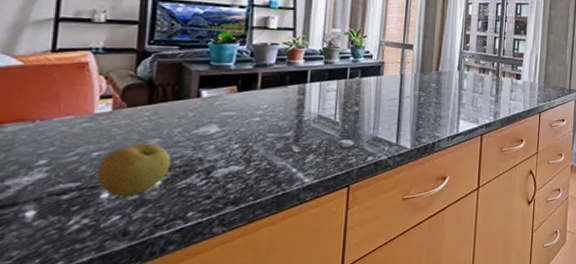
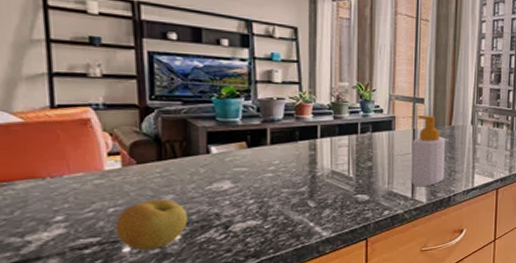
soap bottle: none [397,61,433,133] -> present [411,115,446,187]

